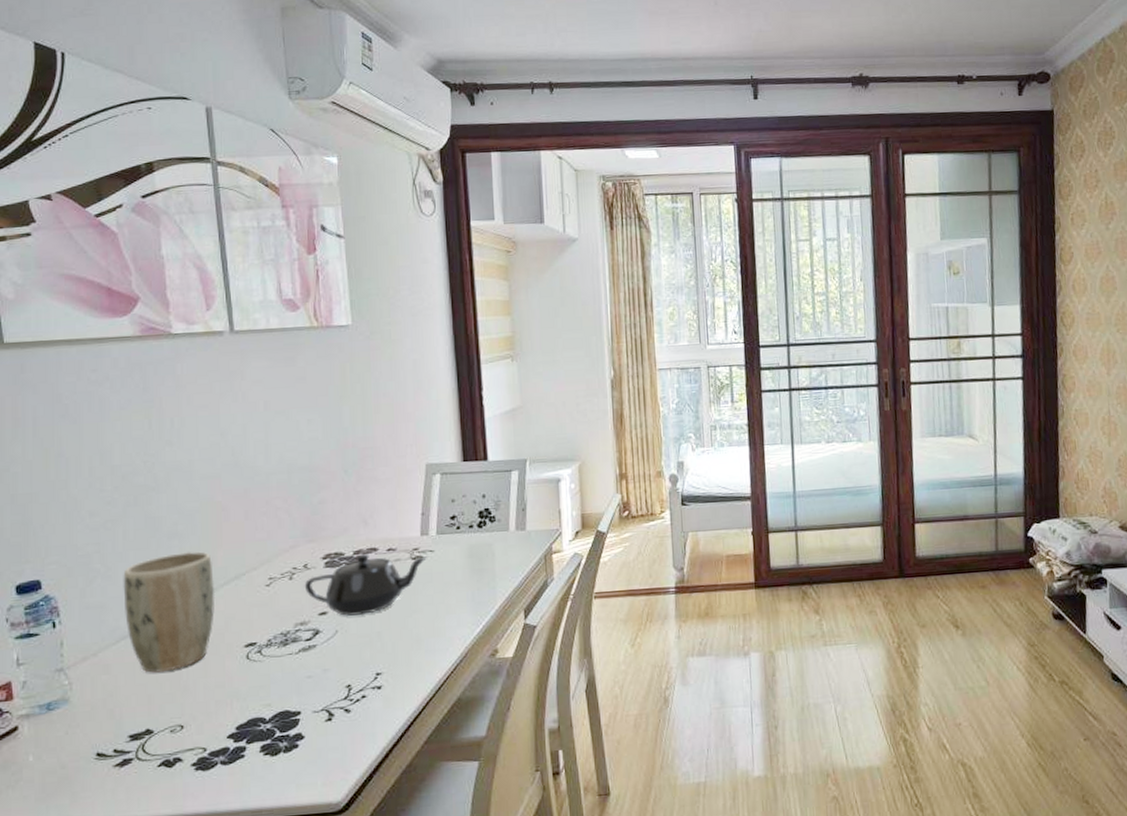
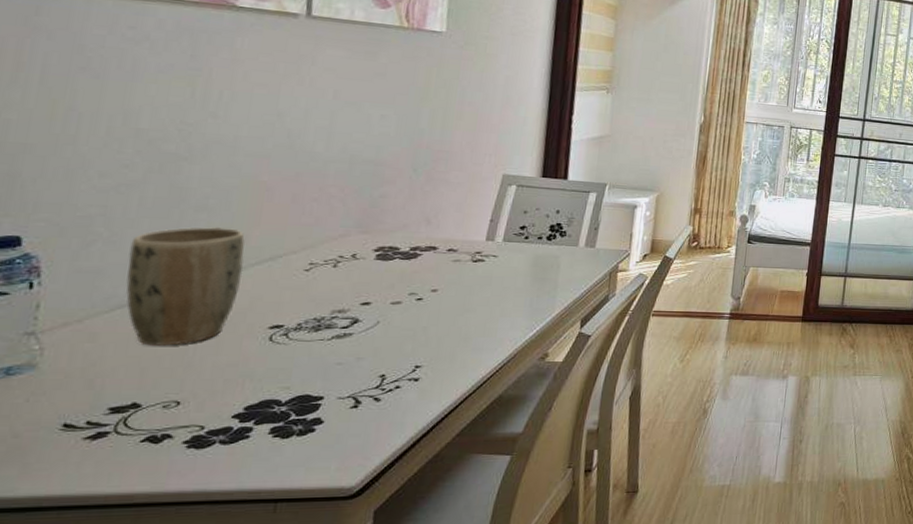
teapot: present [304,553,428,616] -> none [349,250,490,310]

